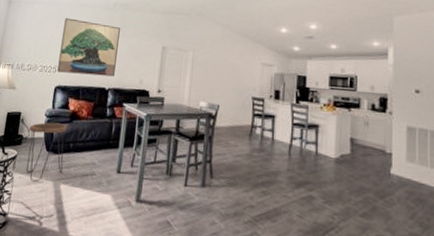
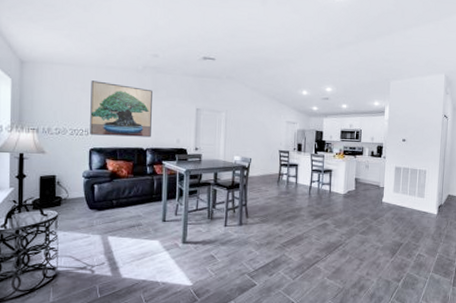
side table: present [25,122,67,182] -> none [67,183,108,237]

